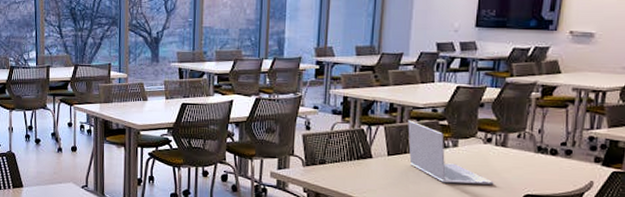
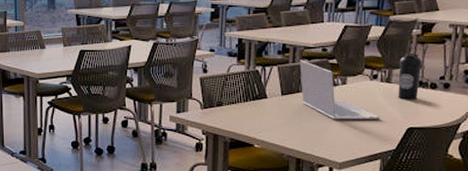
water bottle: none [514,117,542,166] -> present [398,54,423,100]

